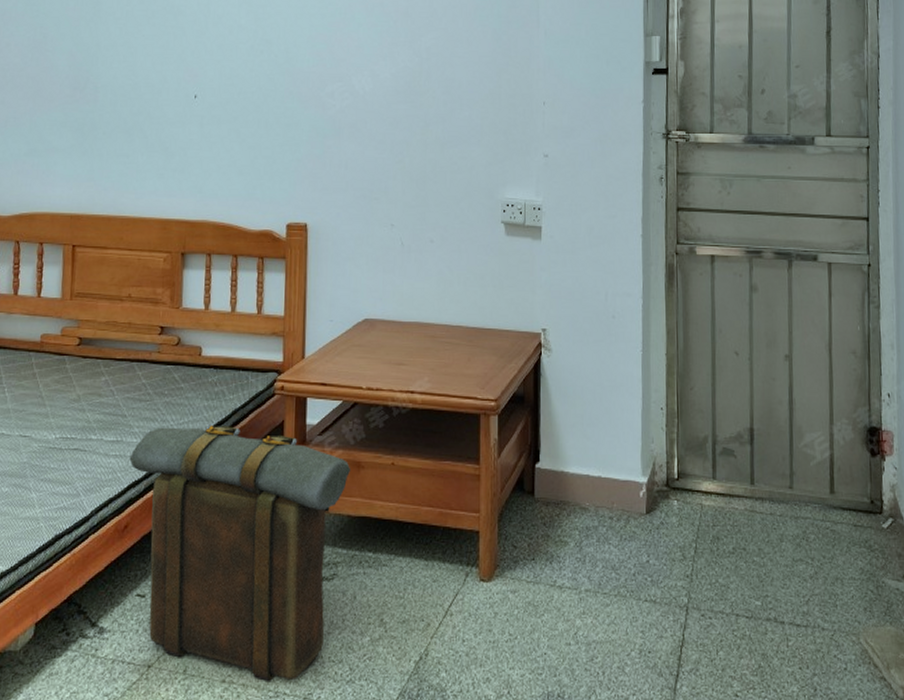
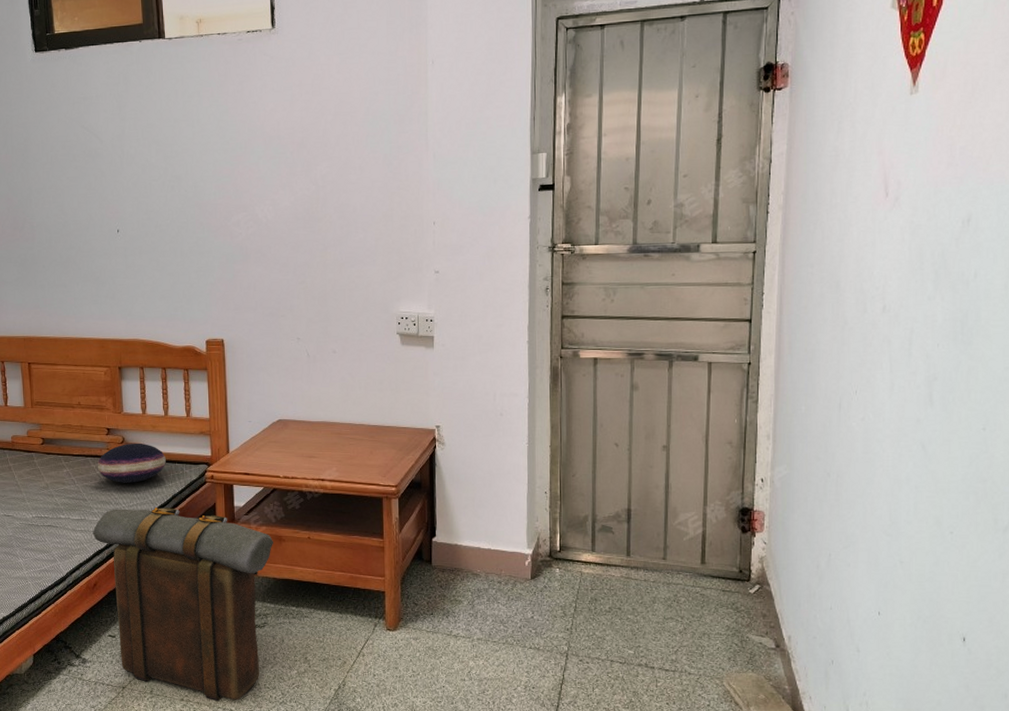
cushion: none [144,345,229,395] -> present [97,443,166,483]

